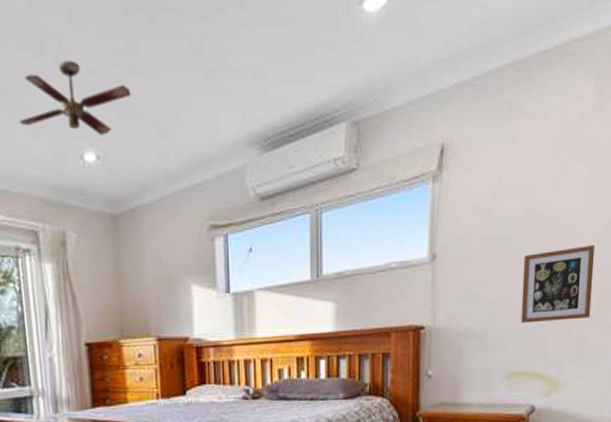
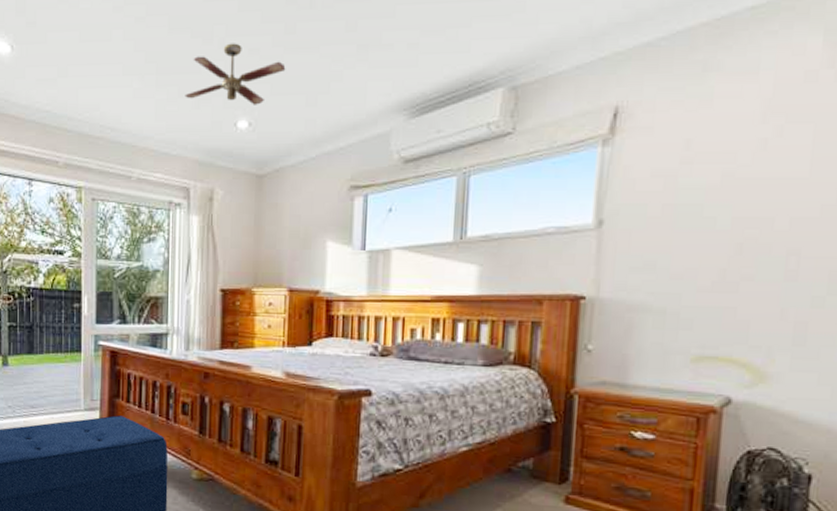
picture frame: present [521,244,596,324] -> none [713,215,823,302]

